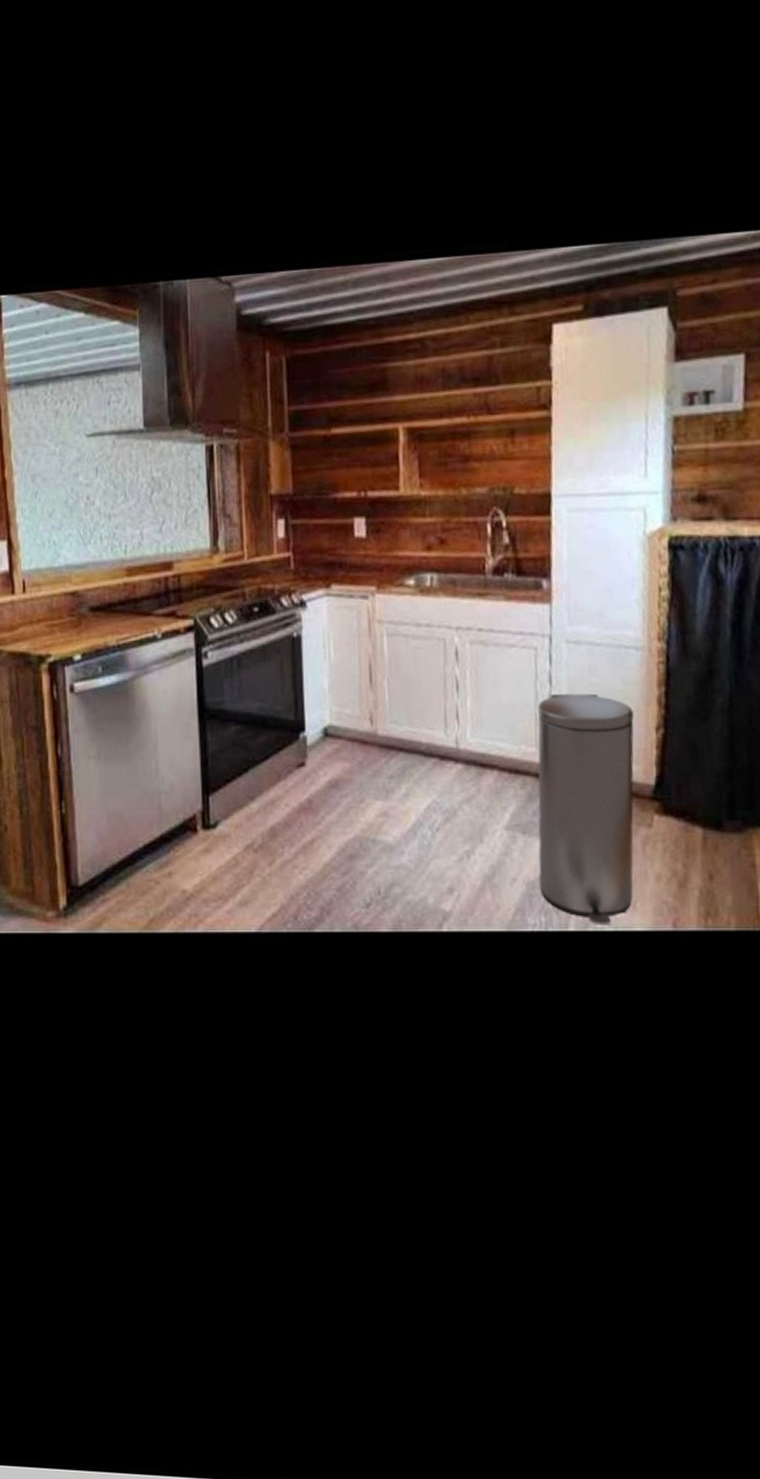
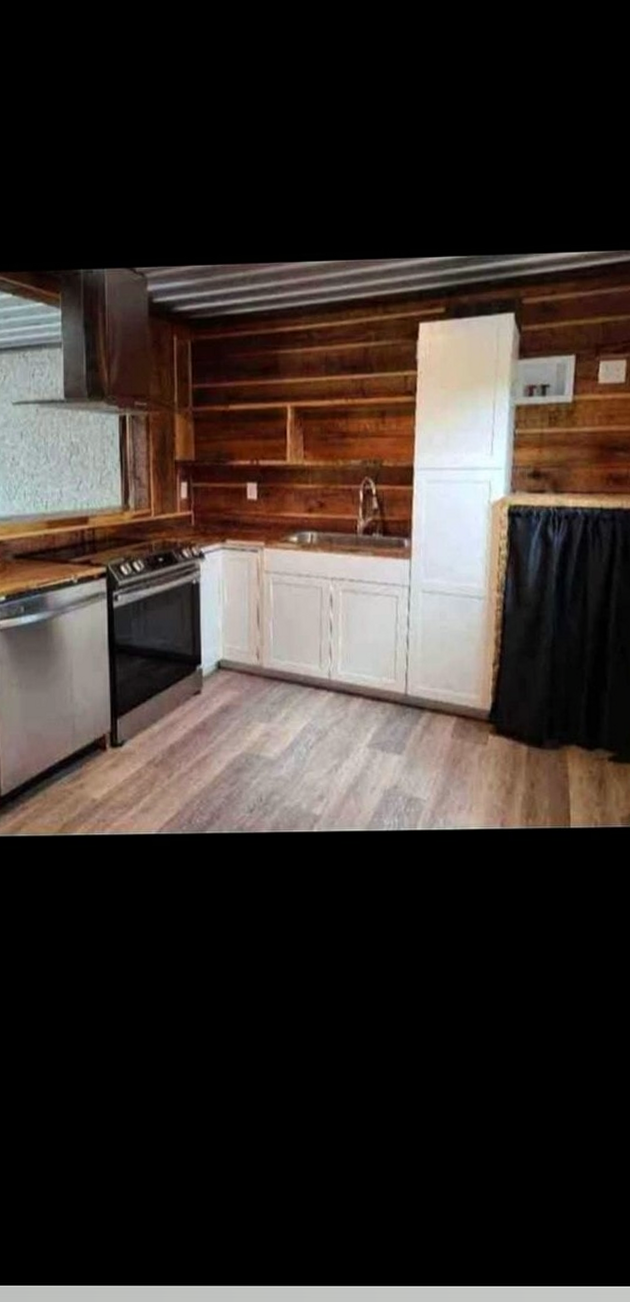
pedal bin: present [537,693,634,926] -> none [394,635,475,826]

